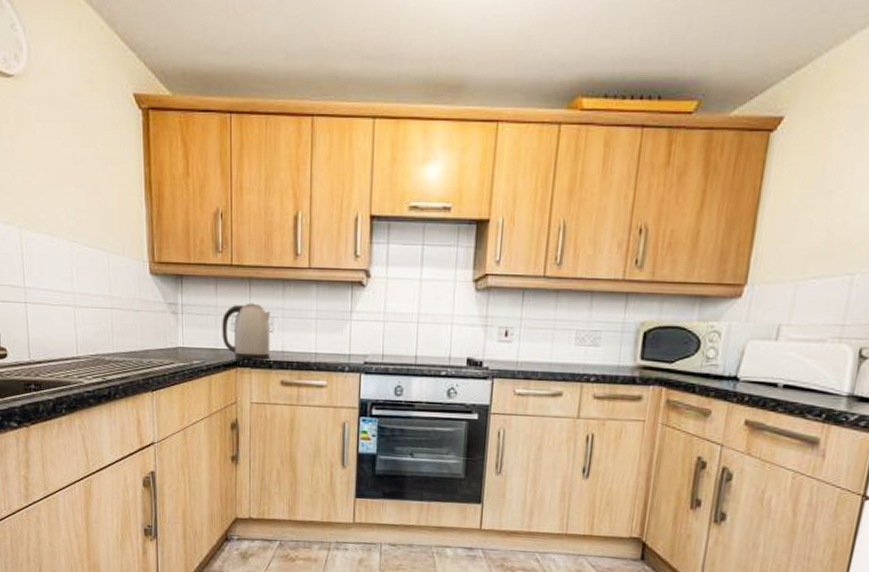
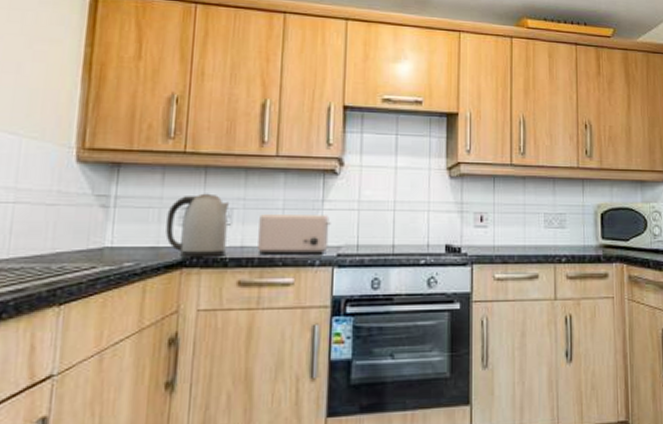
toaster: none [296,323,358,363] -> present [258,214,331,256]

